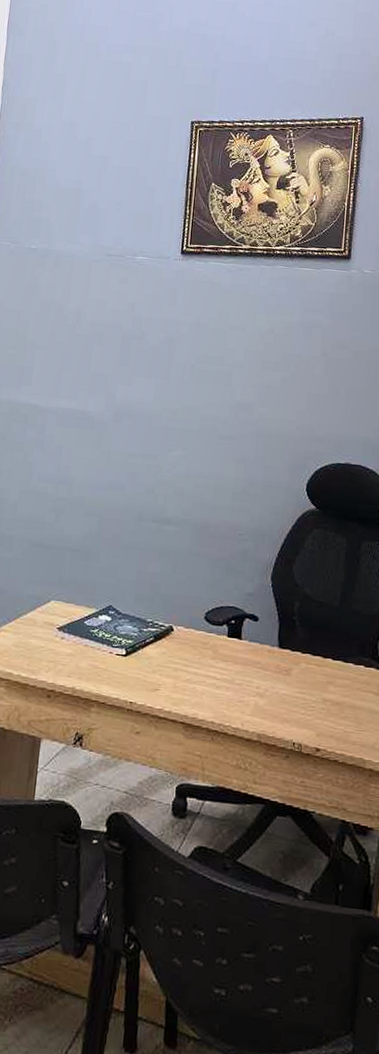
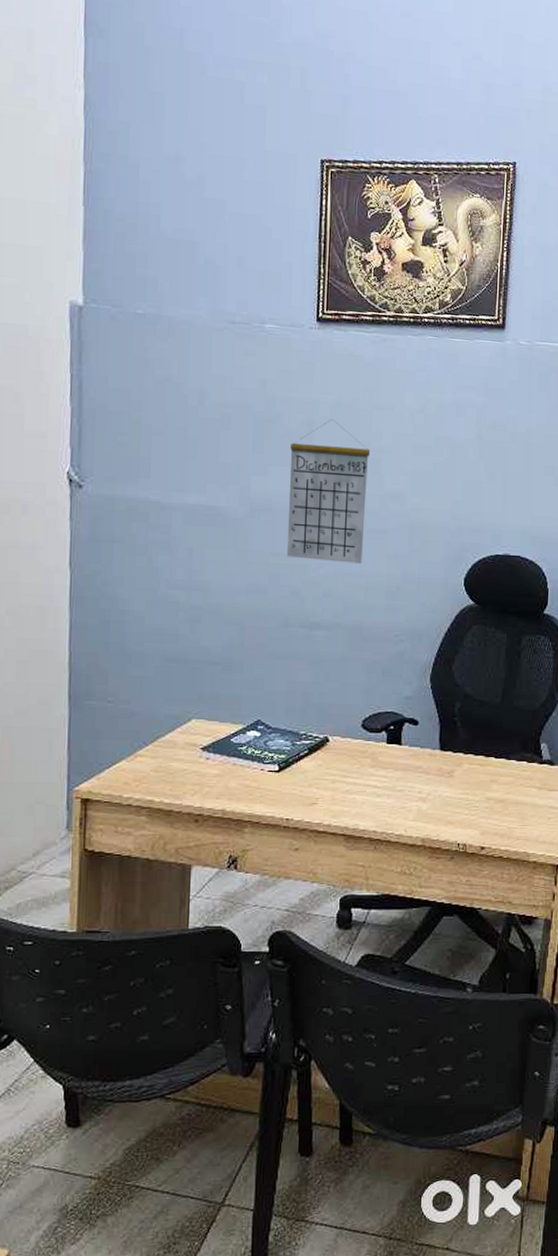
calendar: none [143,336,223,466] -> present [286,418,370,564]

